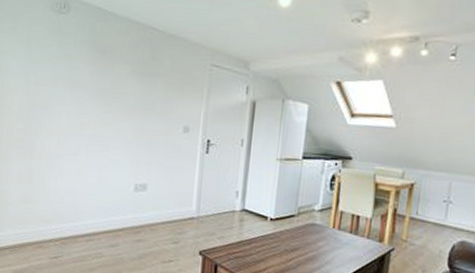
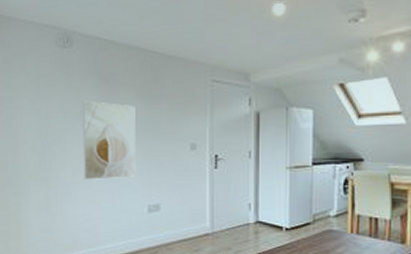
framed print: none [70,70,130,155] -> present [82,100,136,180]

